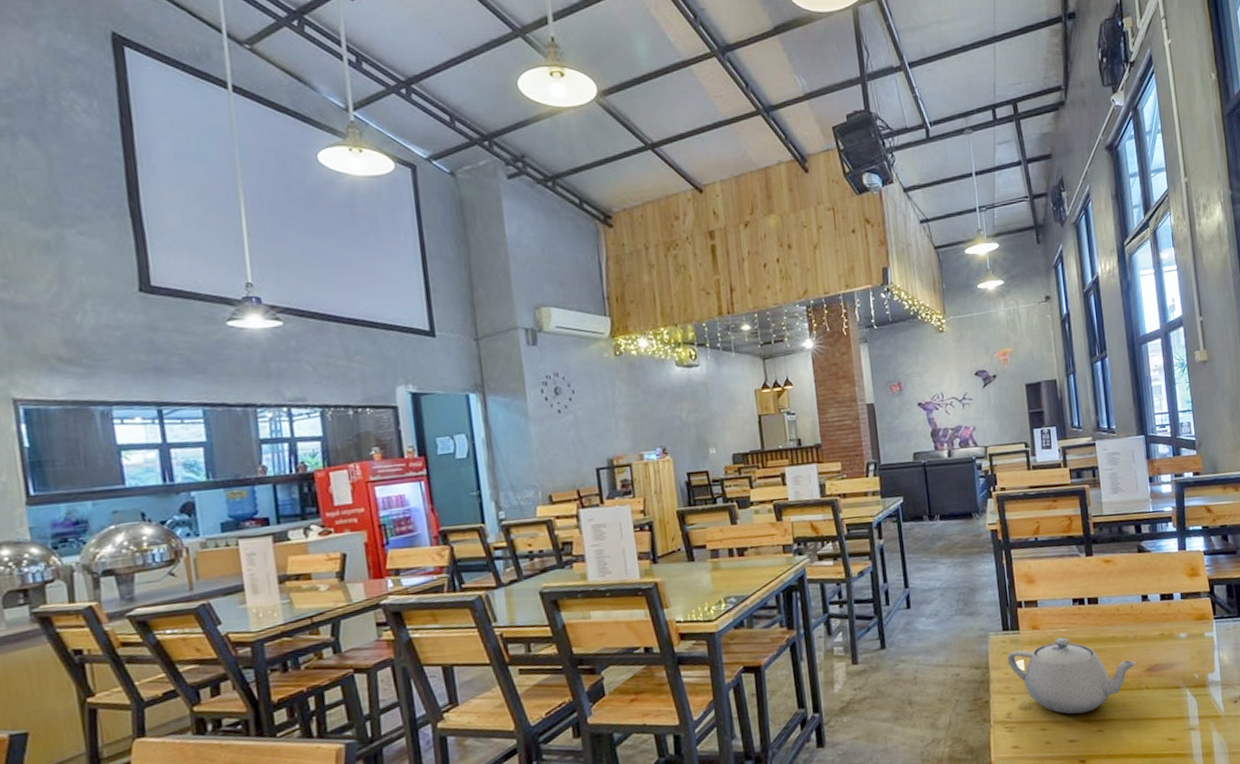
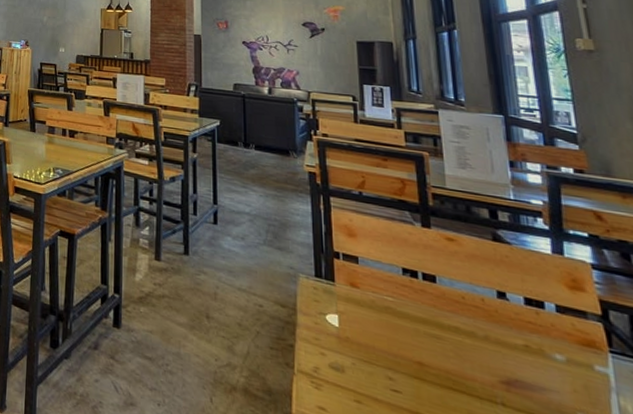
teapot: present [1007,637,1138,714] -> none [318,301,490,405]

